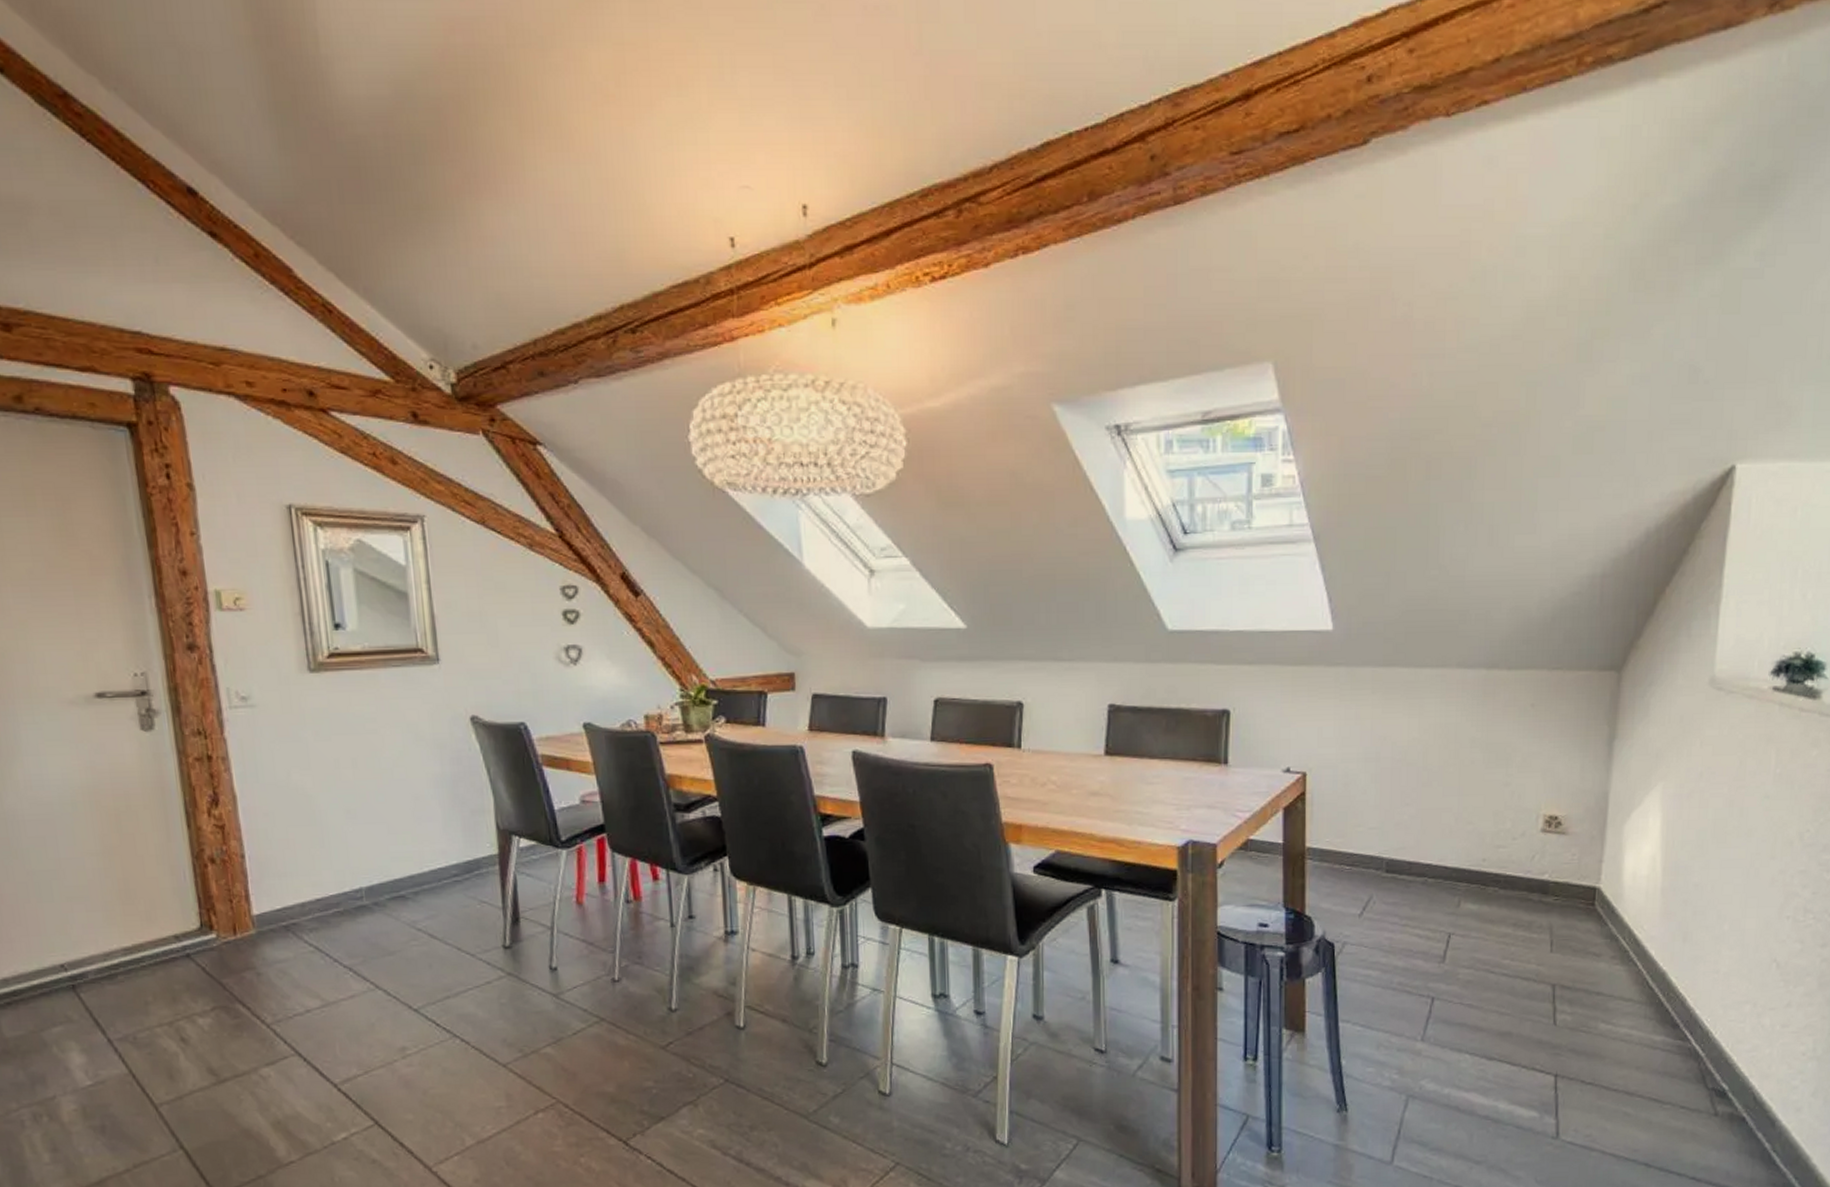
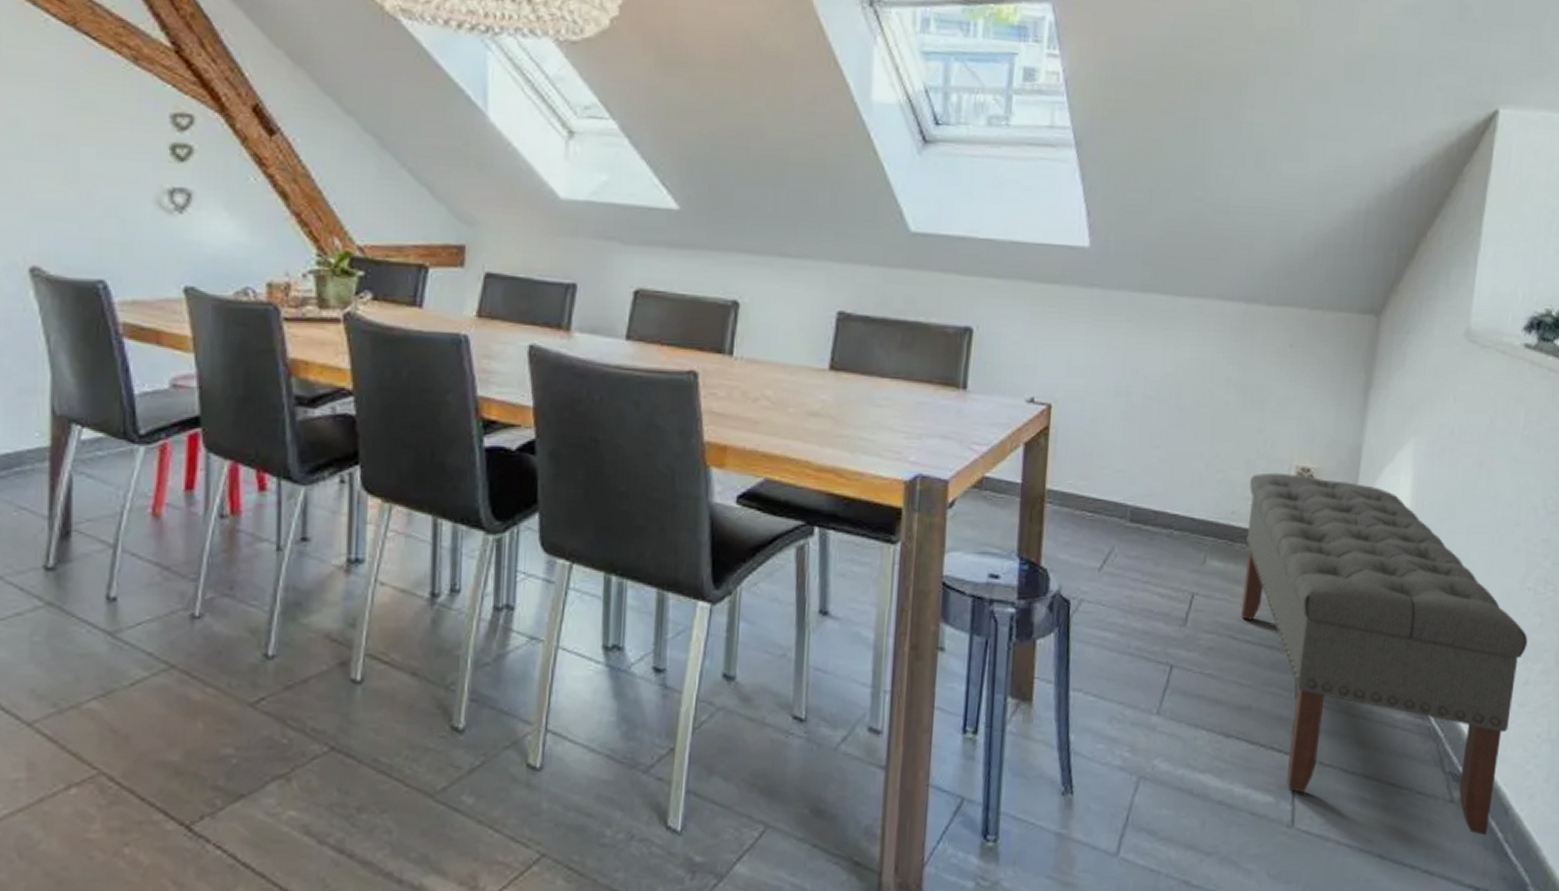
bench: none [1496,821,1789,1146] -> present [1240,472,1528,836]

